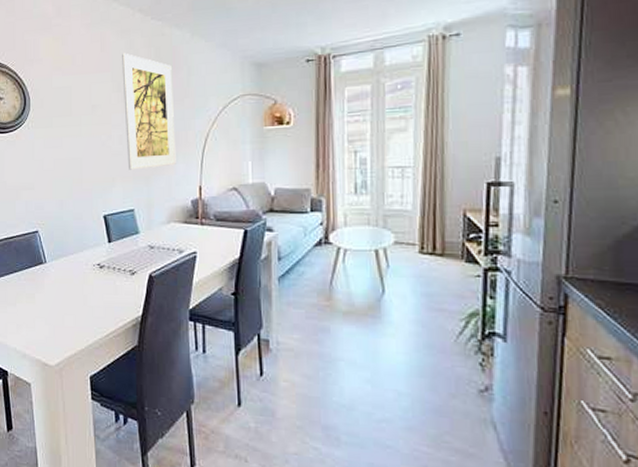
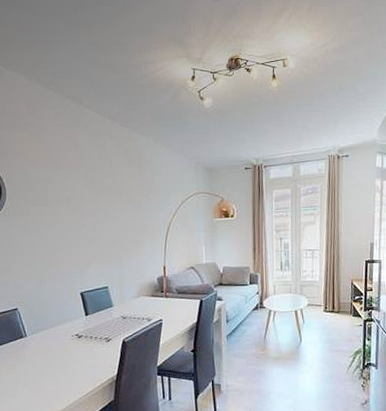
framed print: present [122,53,176,170] -> none [94,153,144,253]

